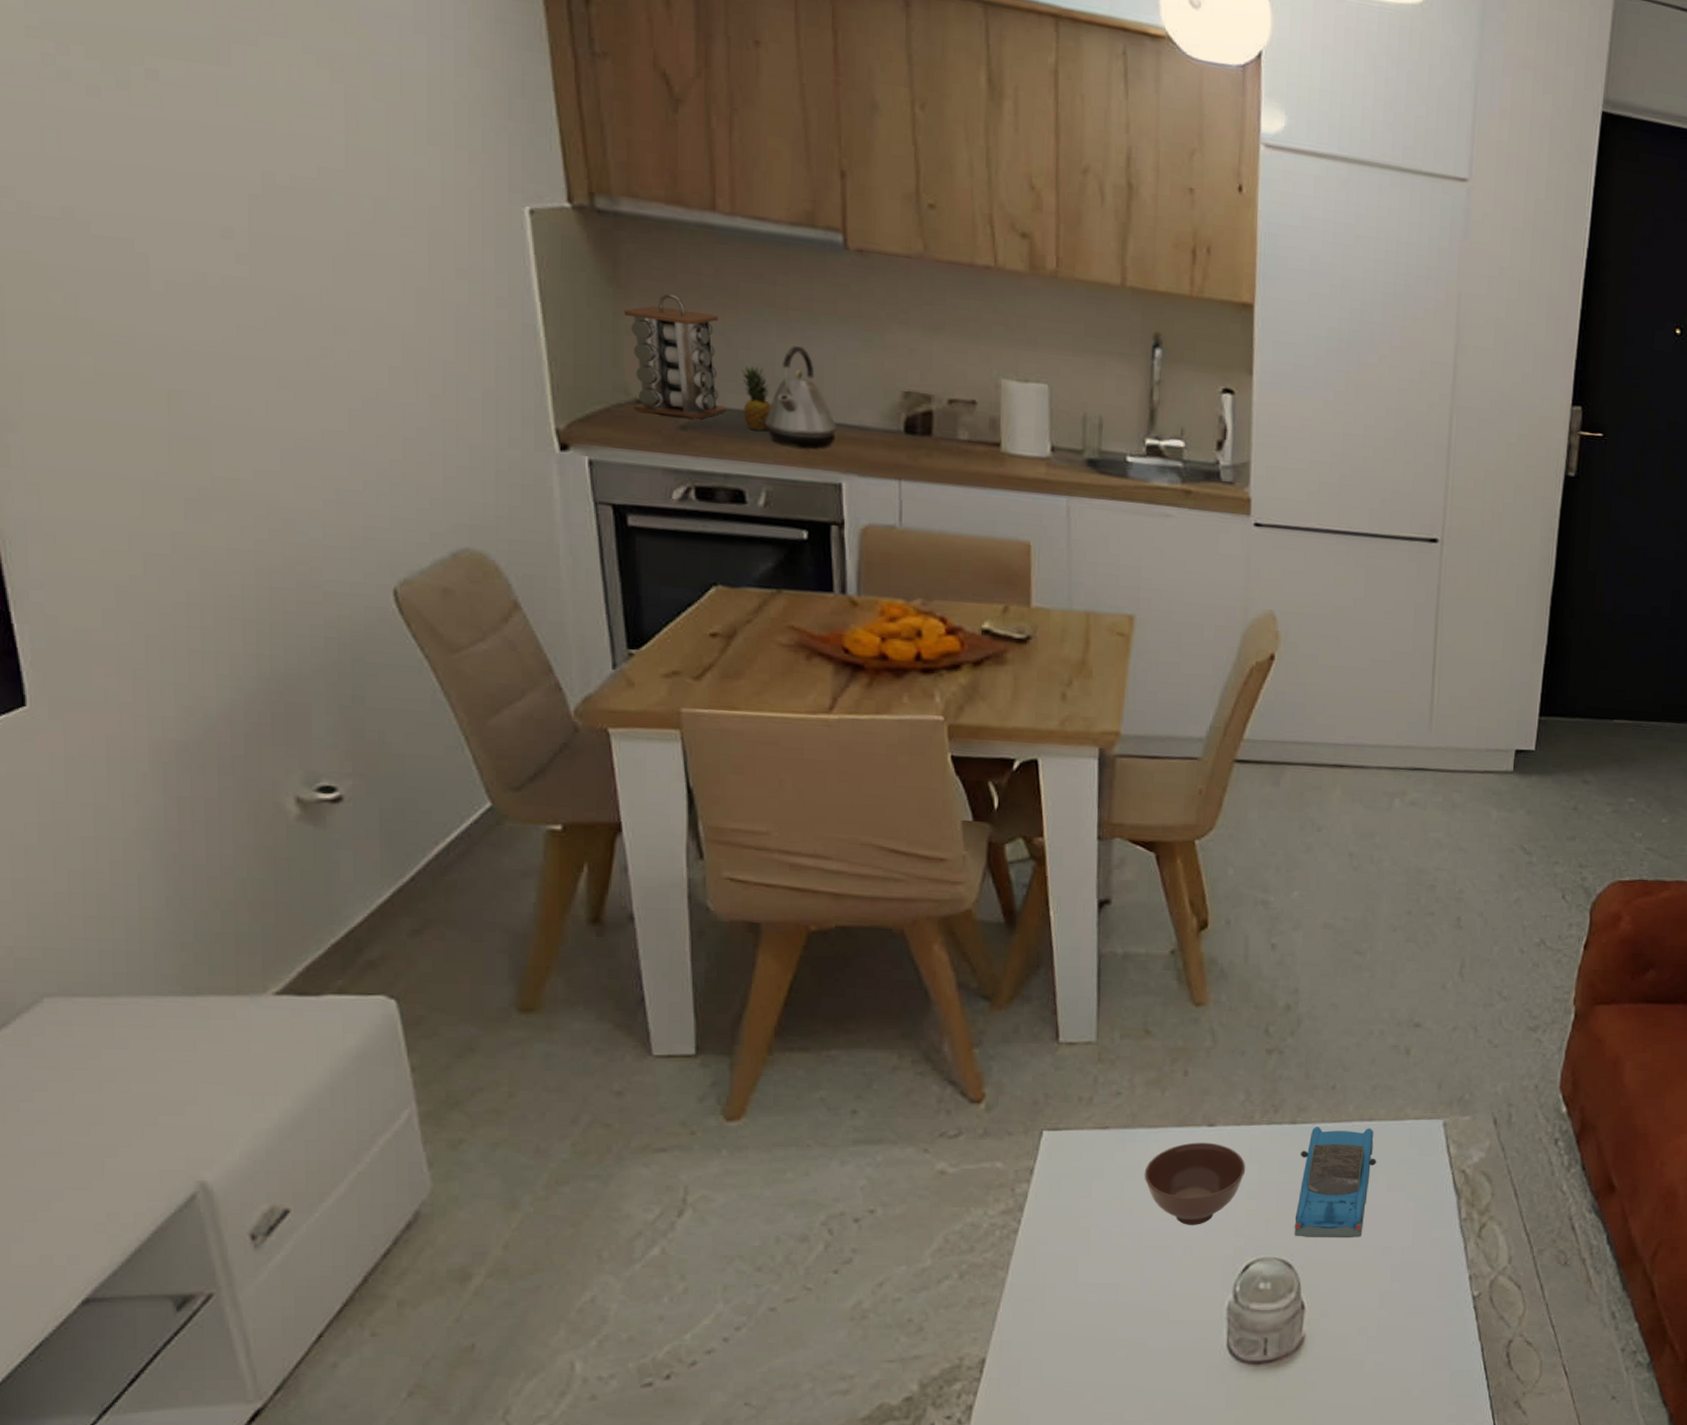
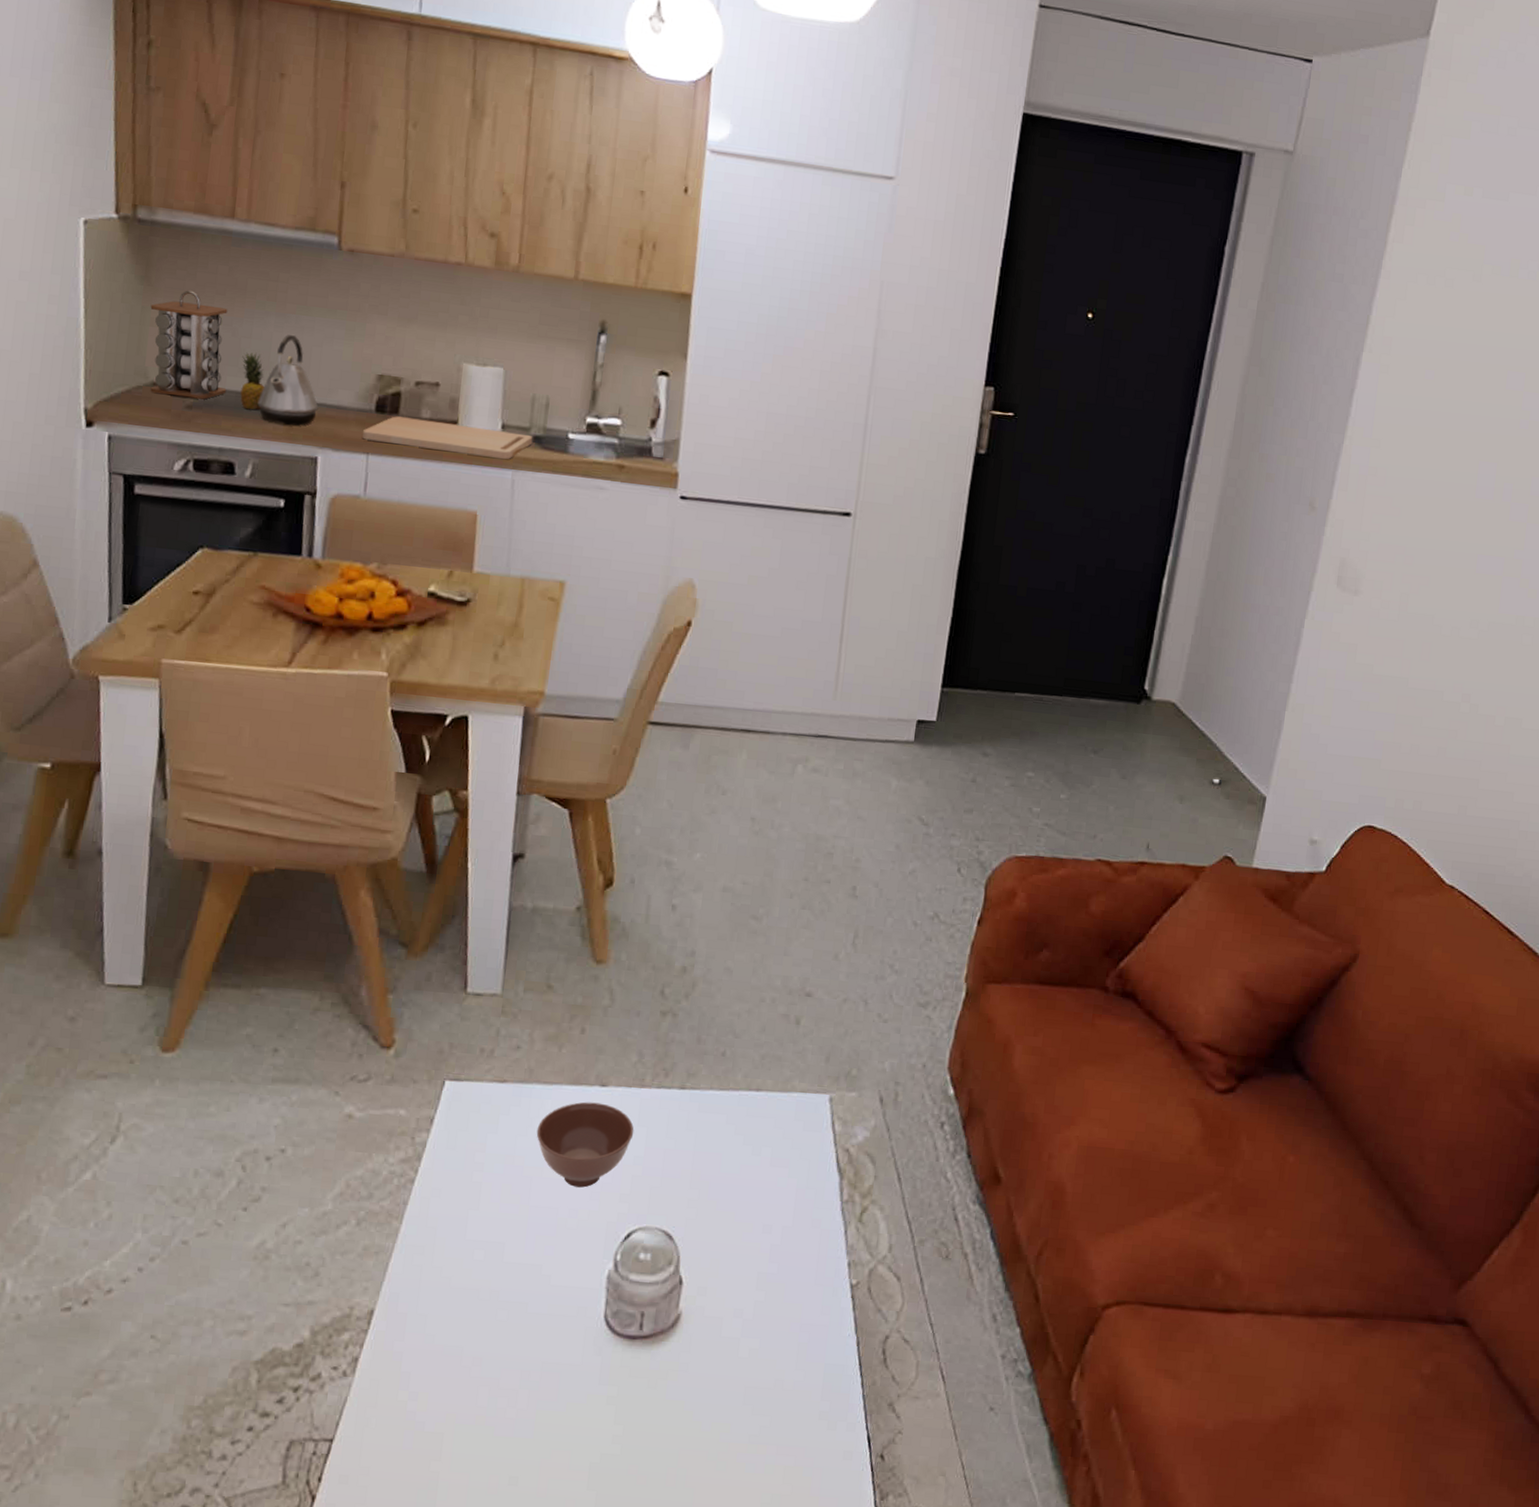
cutting board: none [892,438,1087,486] -> present [362,416,533,460]
toy car: present [1294,1127,1376,1238] -> none [676,1094,761,1213]

